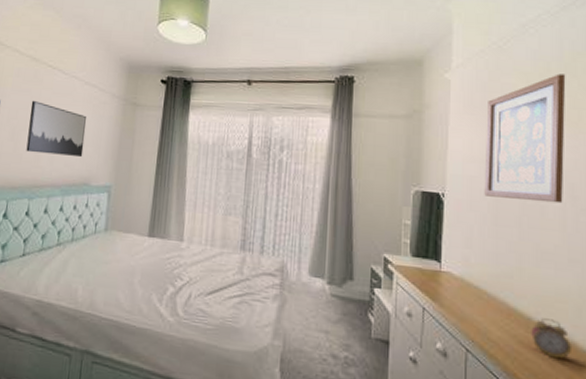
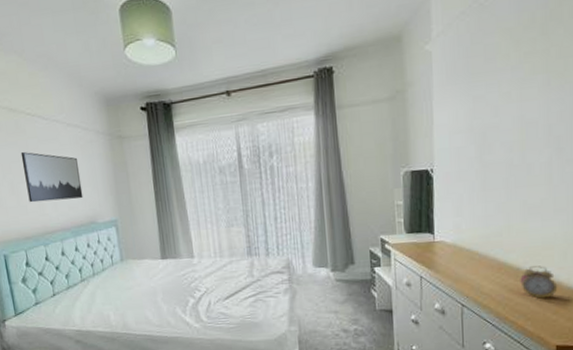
wall art: present [484,74,566,204] -> none [470,22,552,165]

